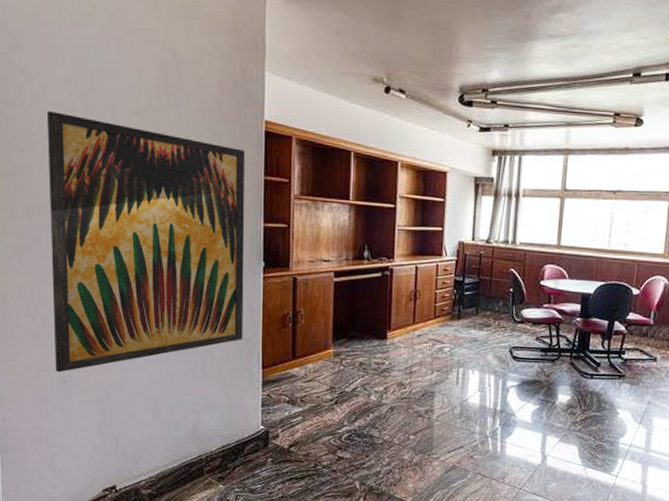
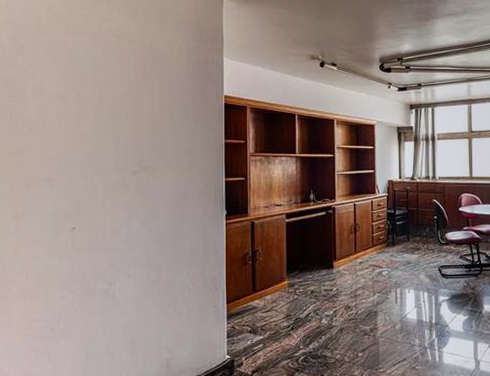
wall art: present [46,111,245,373] -> none [44,101,209,322]

